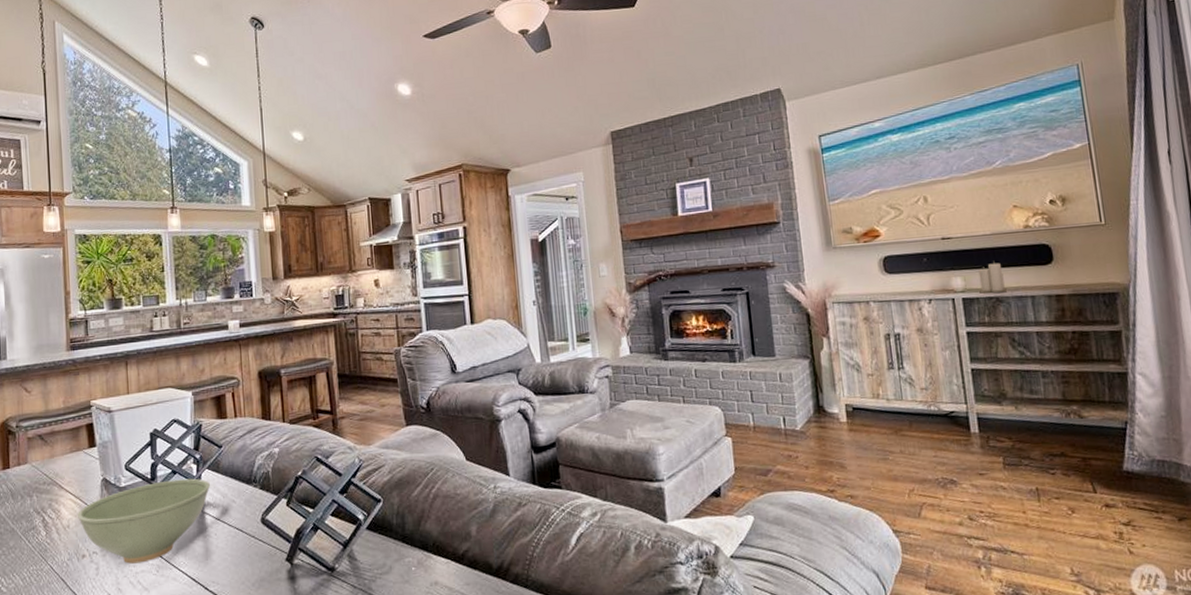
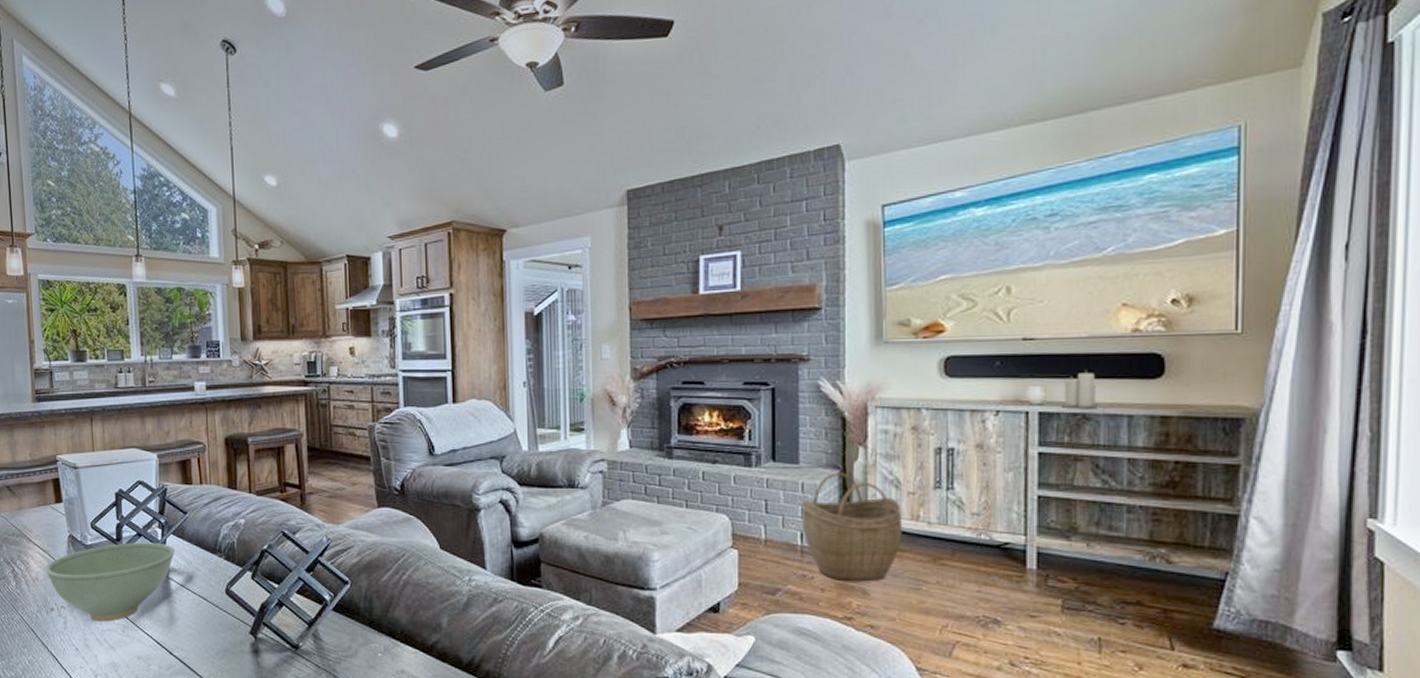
woven basket: none [782,361,868,458] -> present [801,472,903,581]

